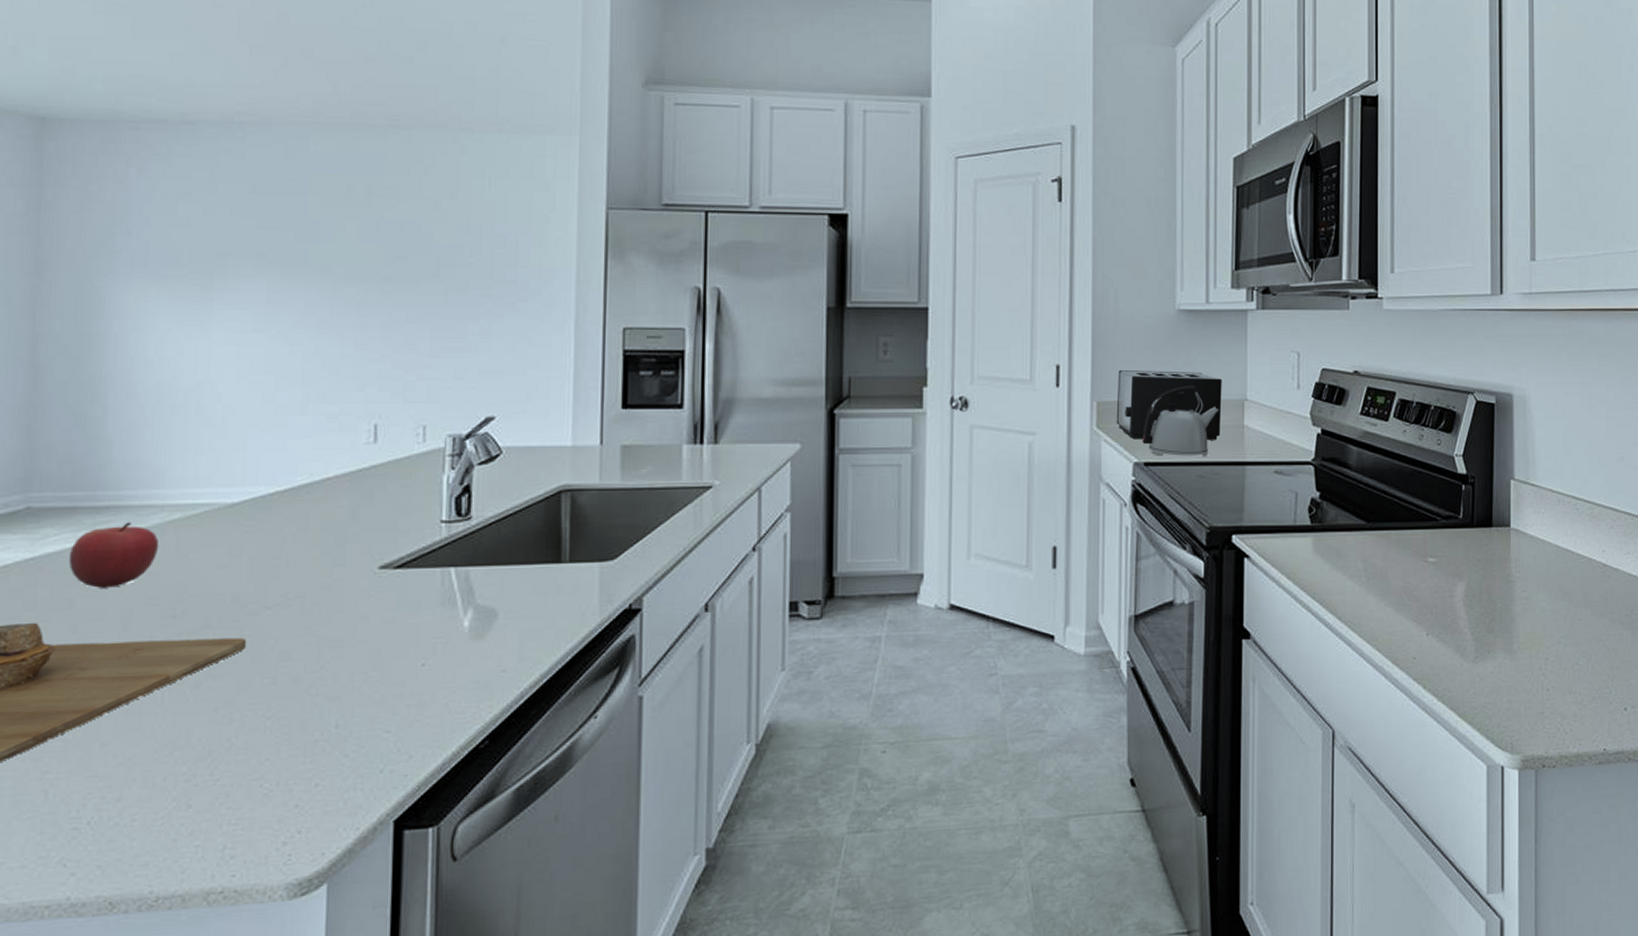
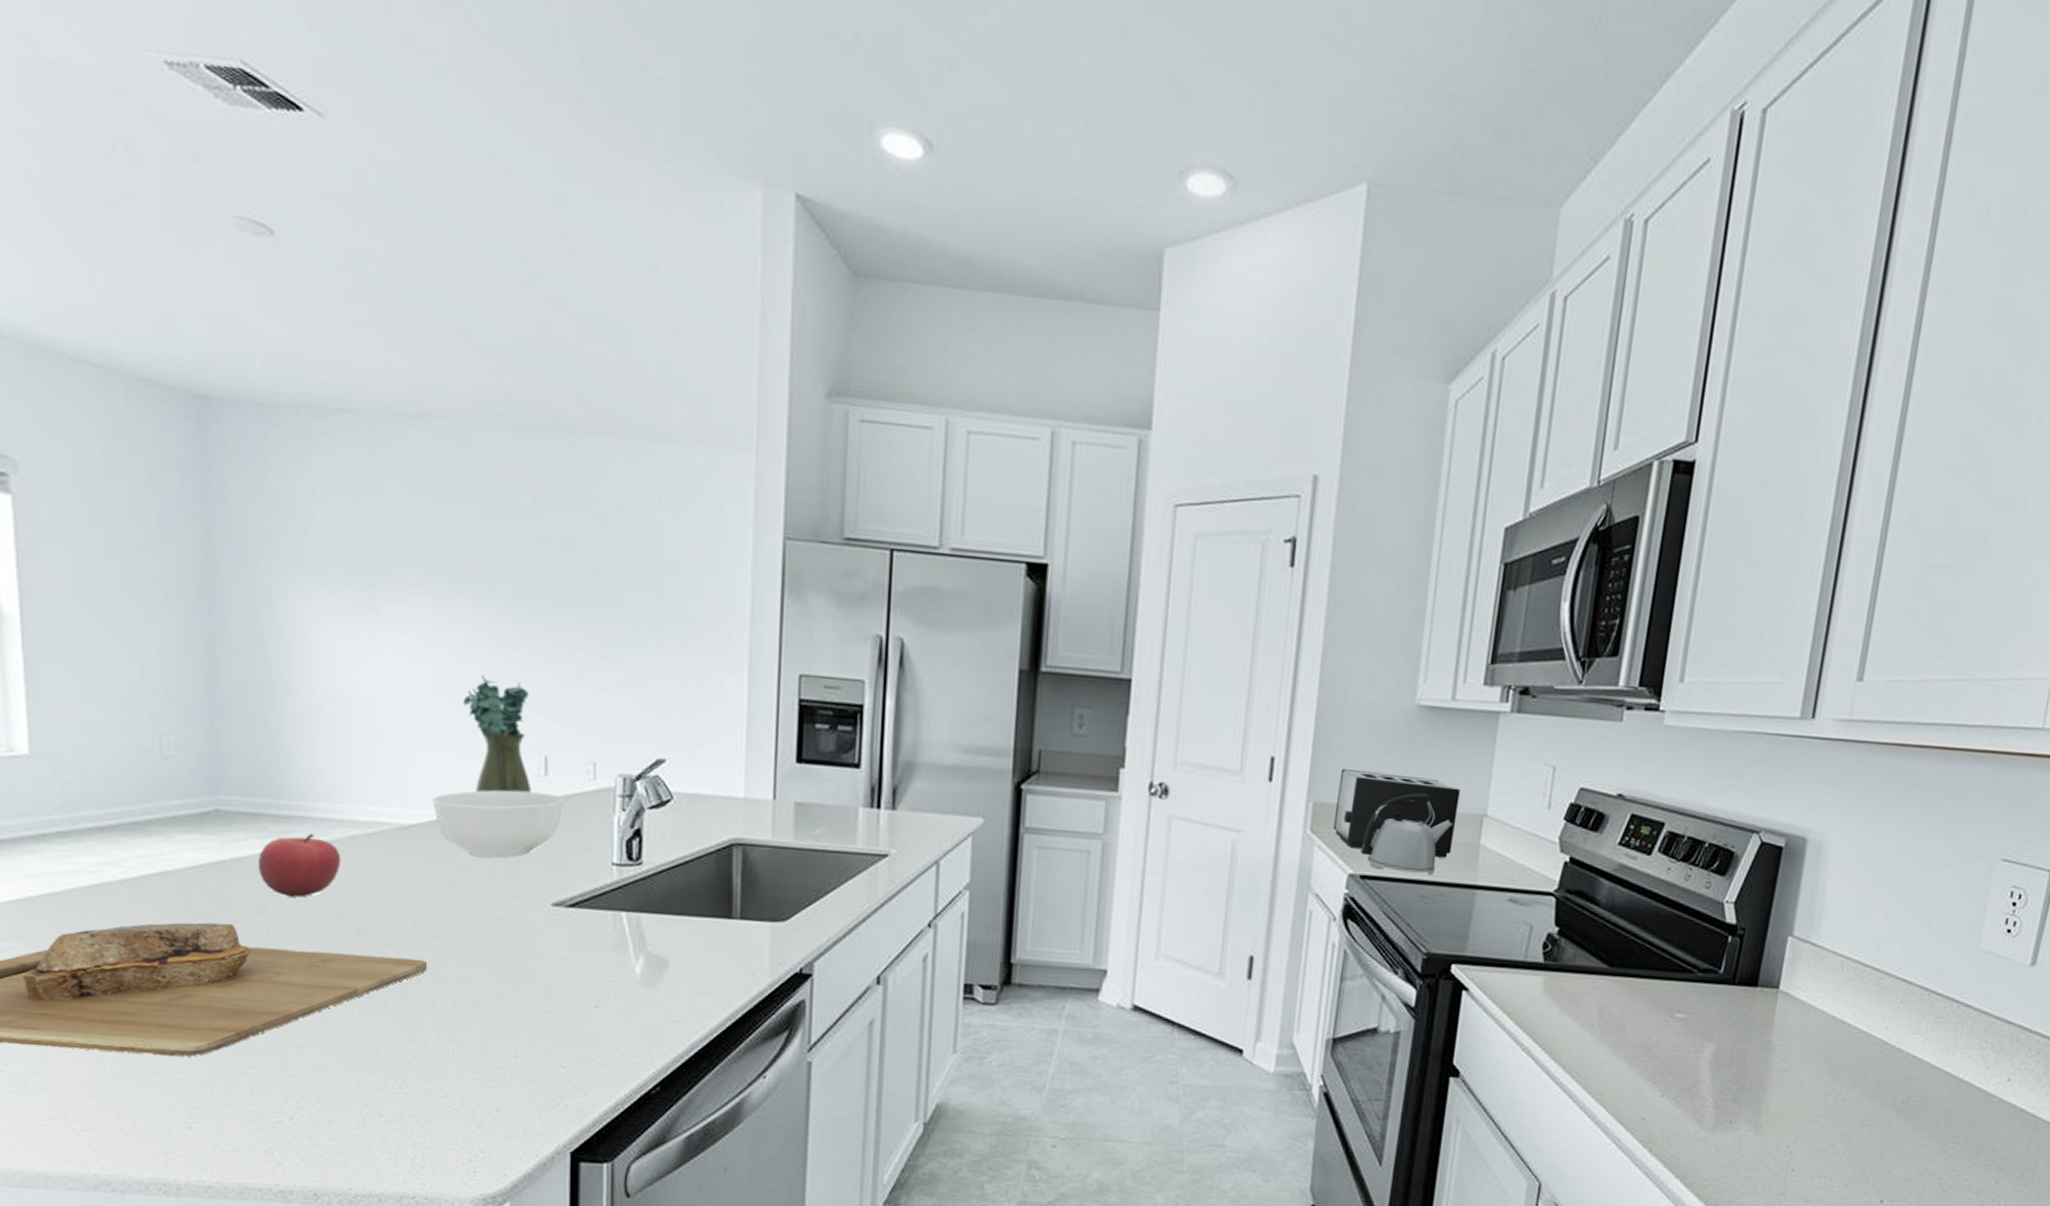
bowl: none [258,460,392,528] -> present [433,790,563,859]
vase: none [293,353,361,465] -> present [463,675,532,794]

